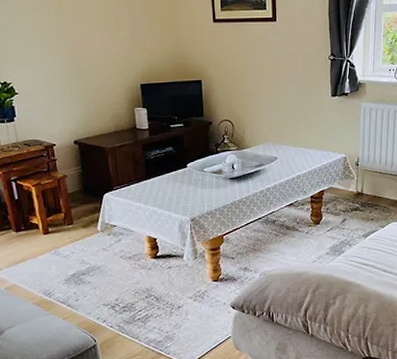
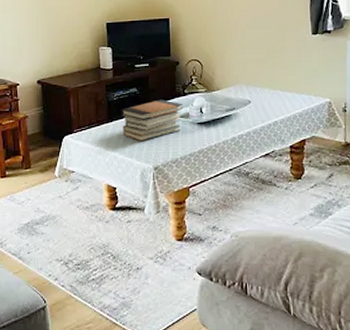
book stack: none [158,157,216,197] -> present [121,99,183,142]

